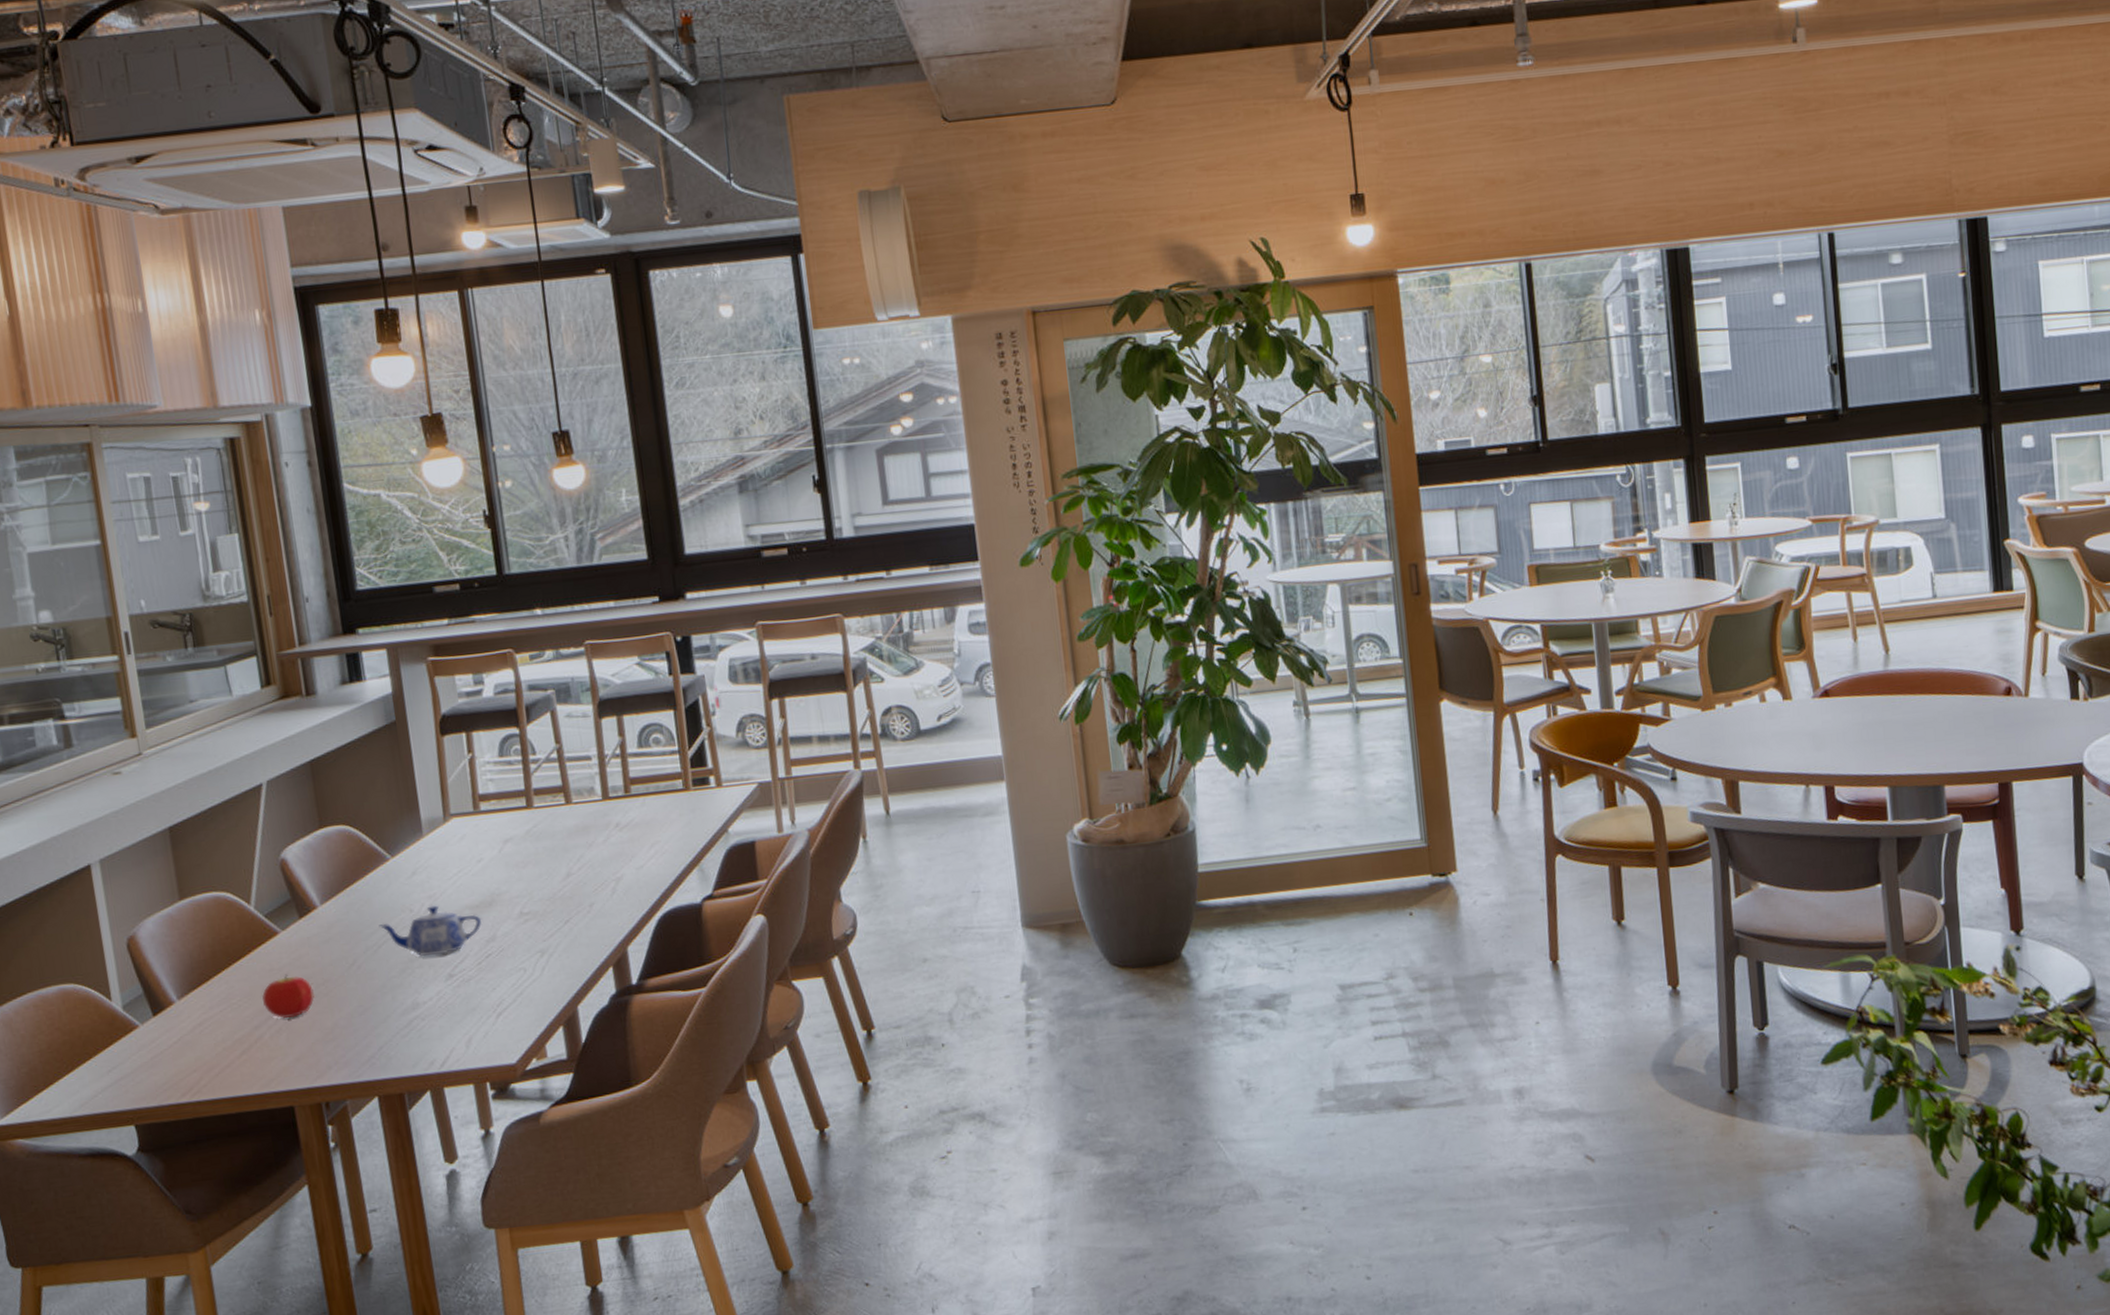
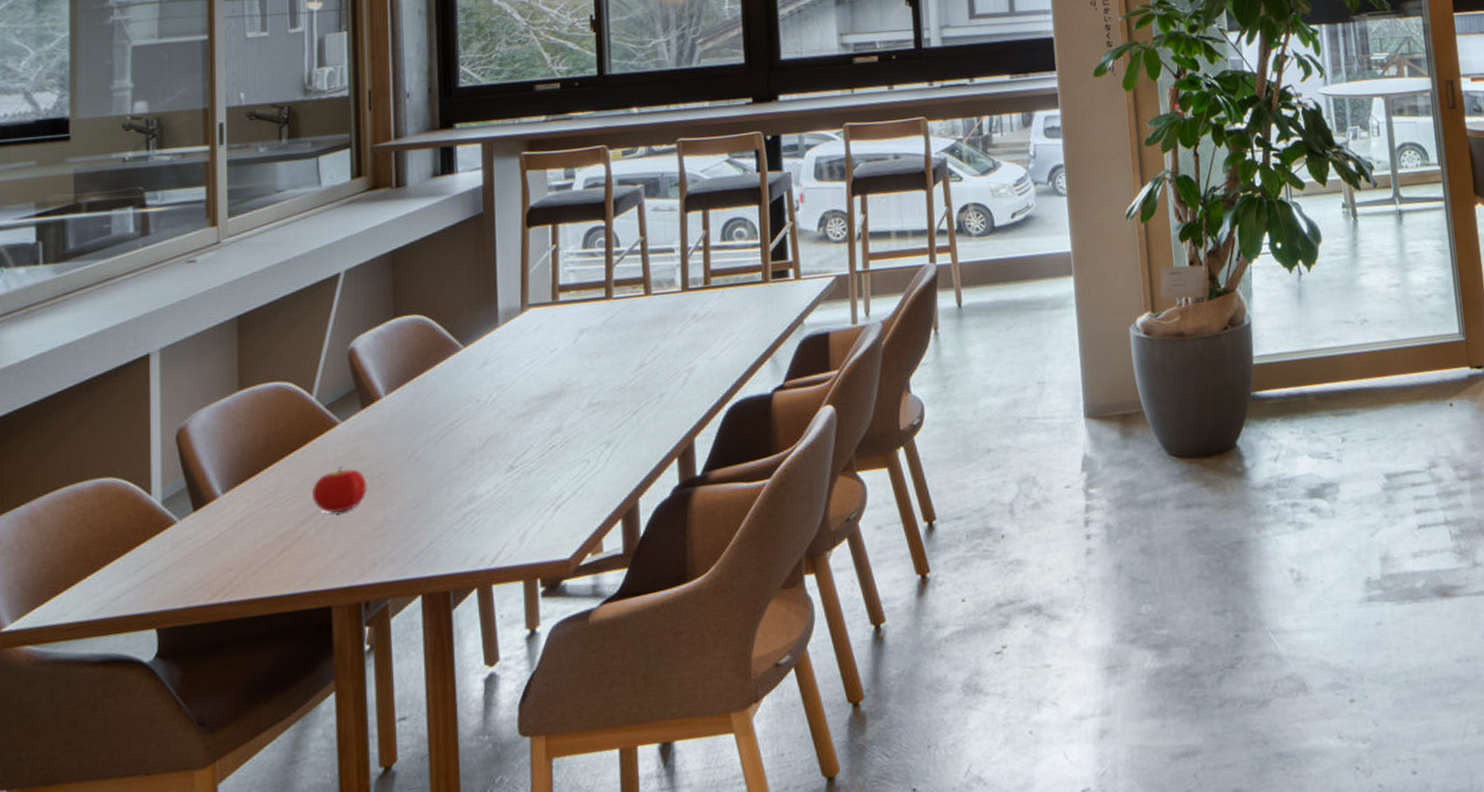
teapot: present [378,905,482,957] -> none [443,395,550,449]

